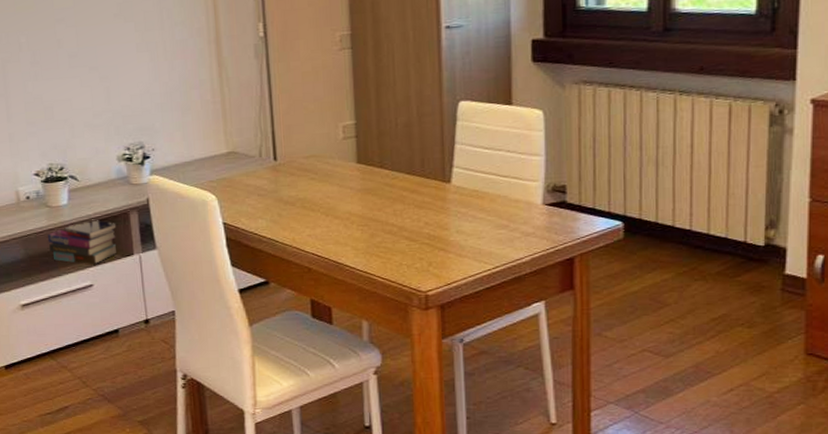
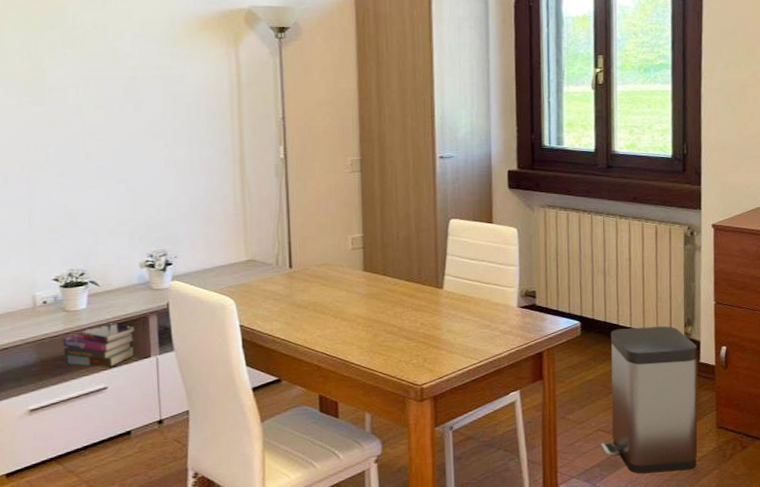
pedal bin: none [646,228,782,404] -> present [600,326,698,474]

